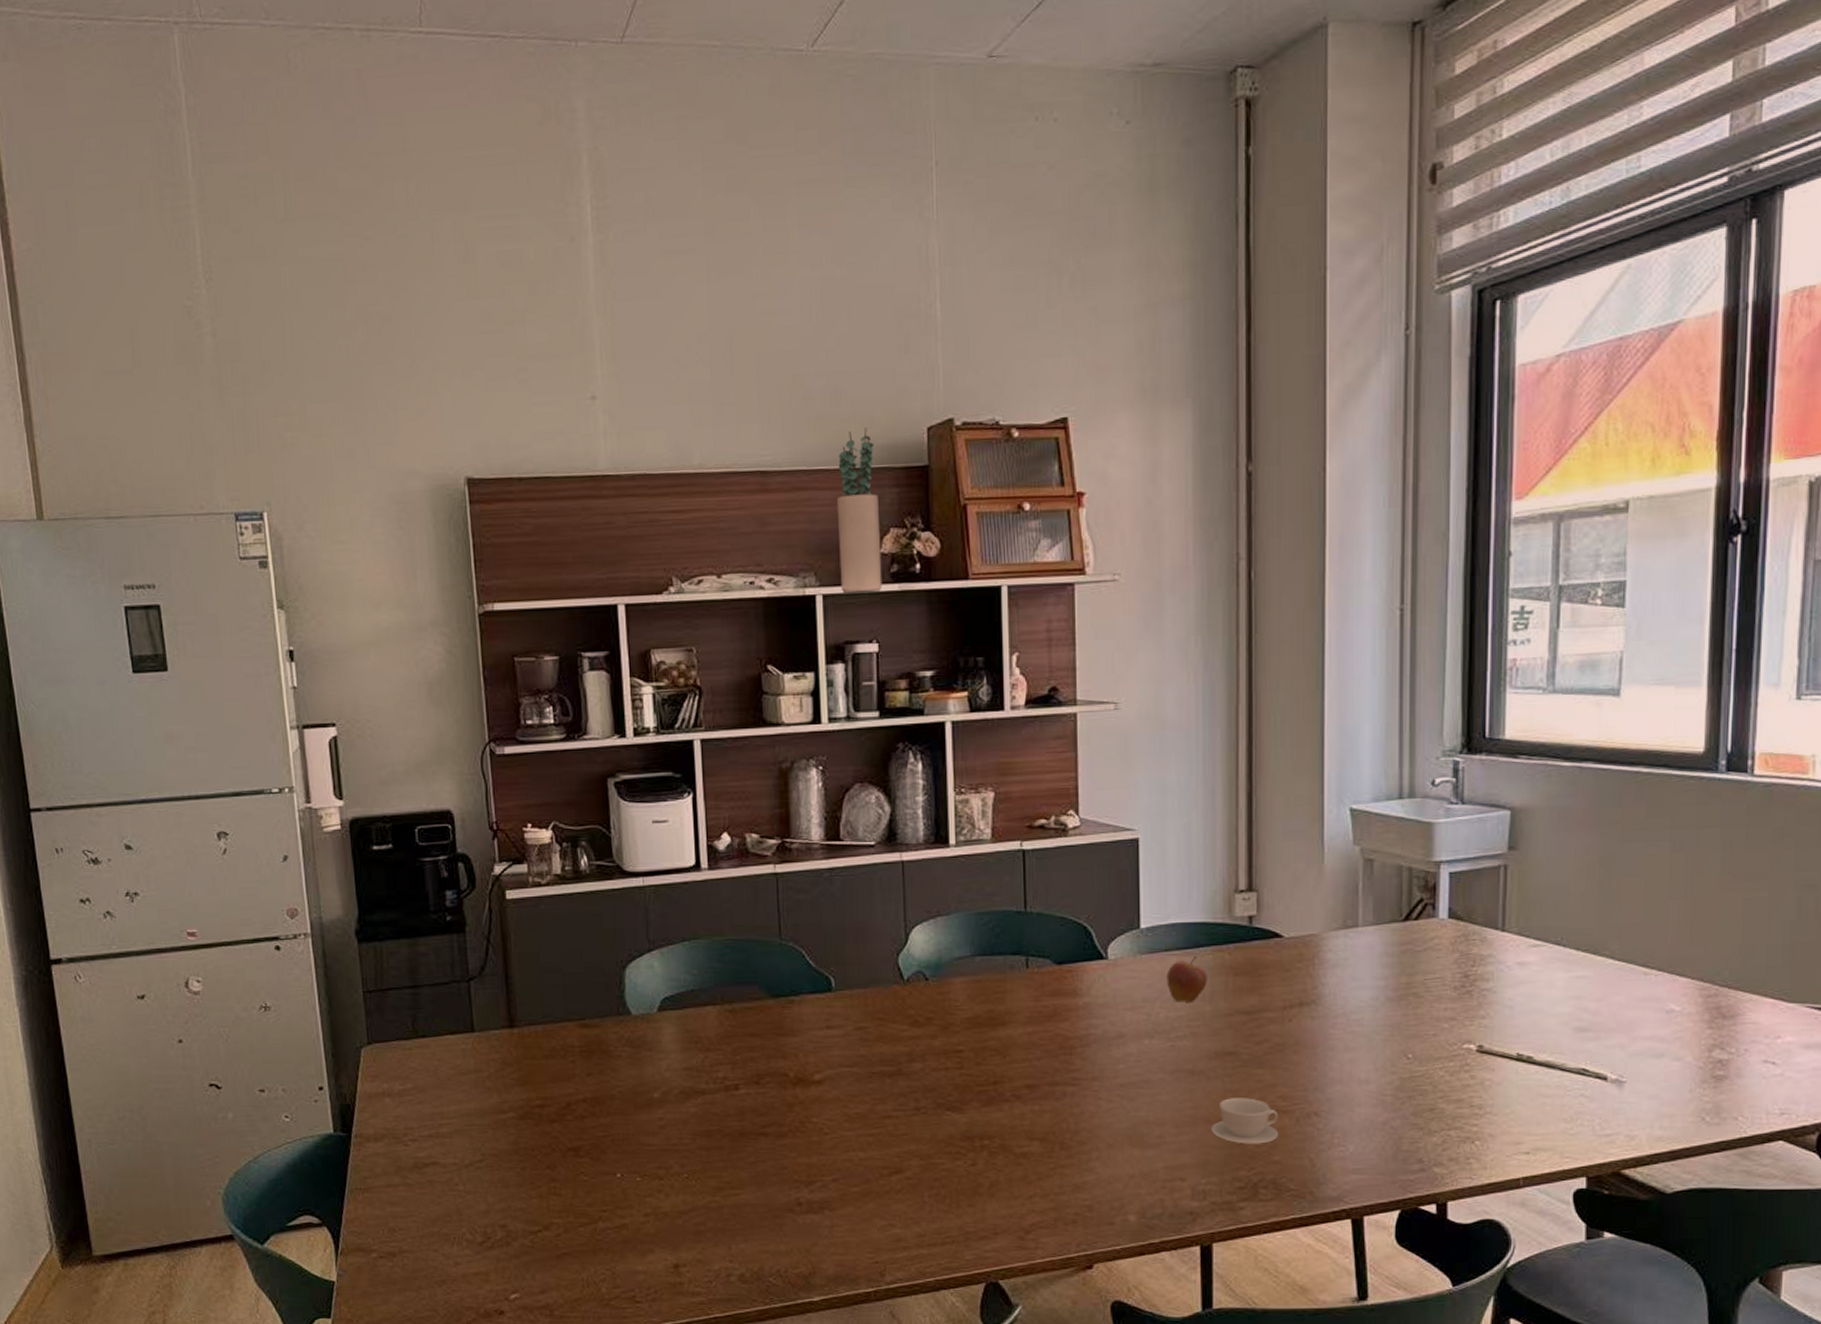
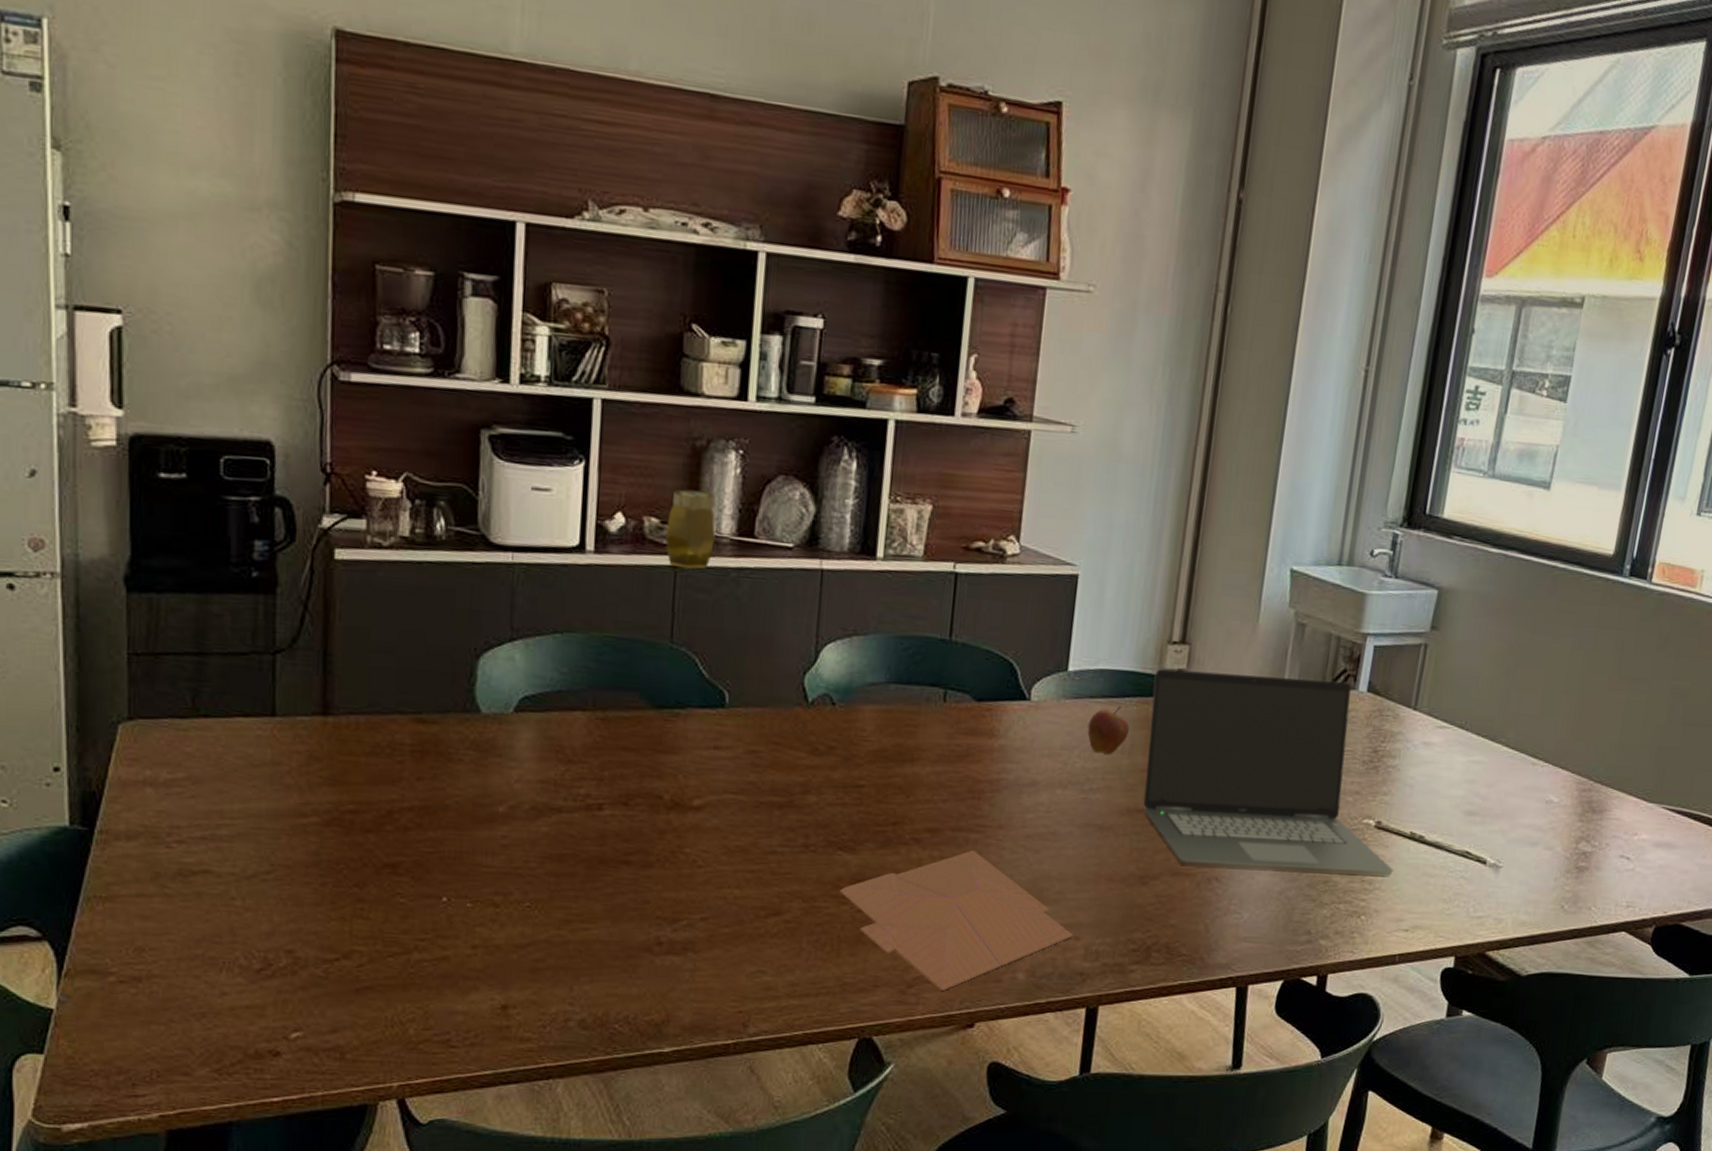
jar: none [765,805,807,874] -> present [665,489,717,569]
vase: present [836,427,882,594] -> none [788,67,846,260]
papers: none [952,1102,1178,1236] -> present [839,850,1074,992]
teacup: present [1211,1098,1279,1144] -> none [1112,857,1180,906]
laptop: none [1226,910,1503,1104] -> present [1143,669,1393,876]

